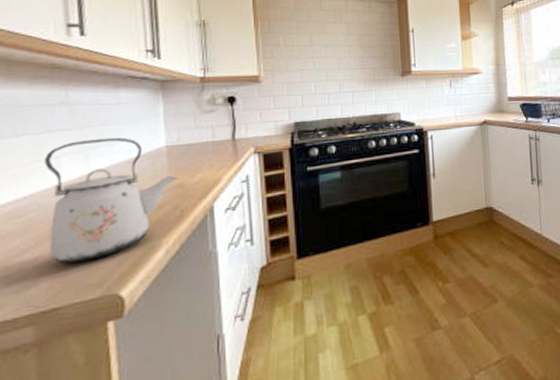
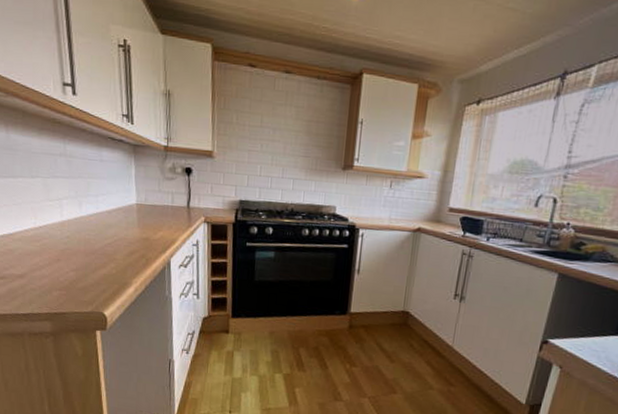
kettle: present [44,137,178,263] -> none [52,188,144,284]

